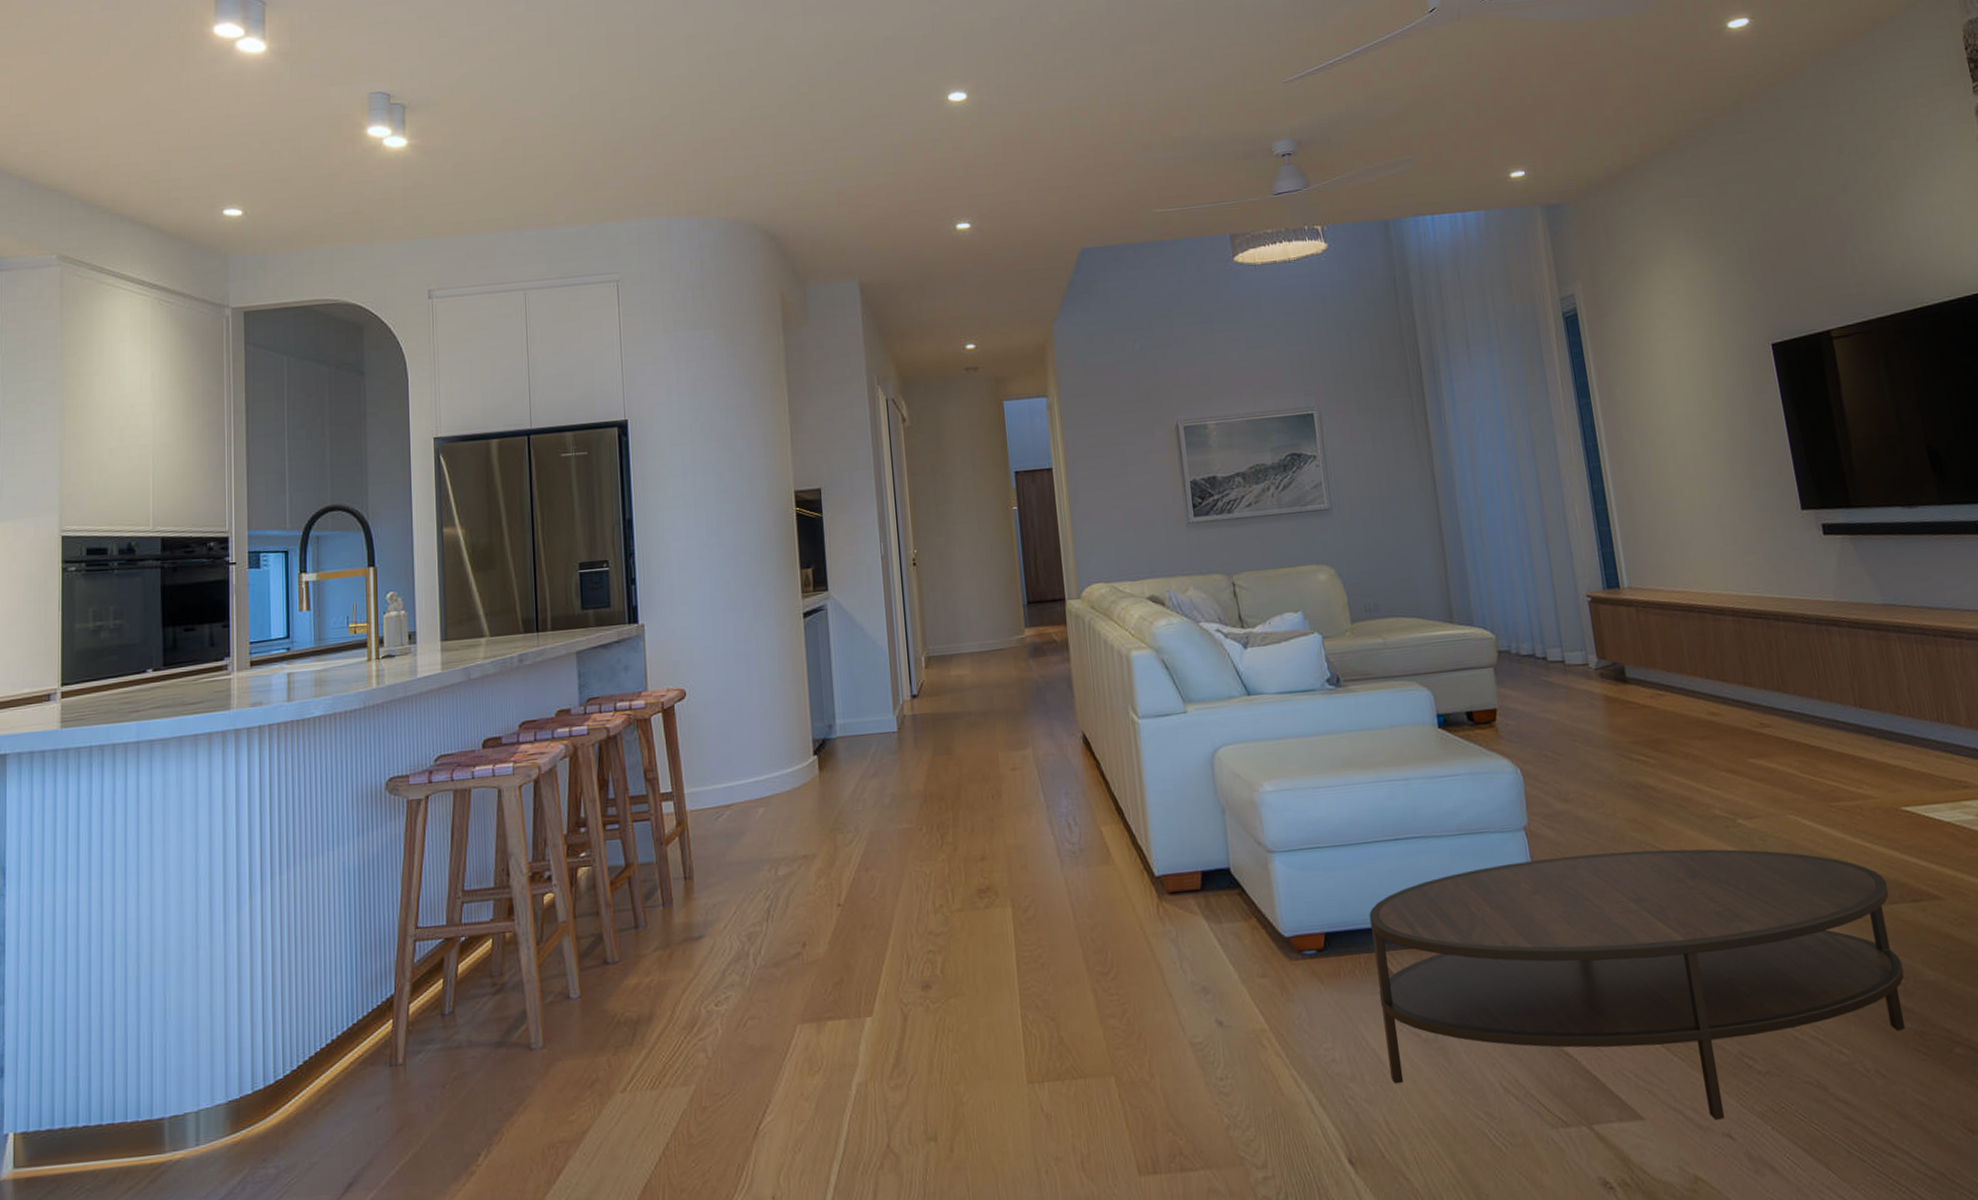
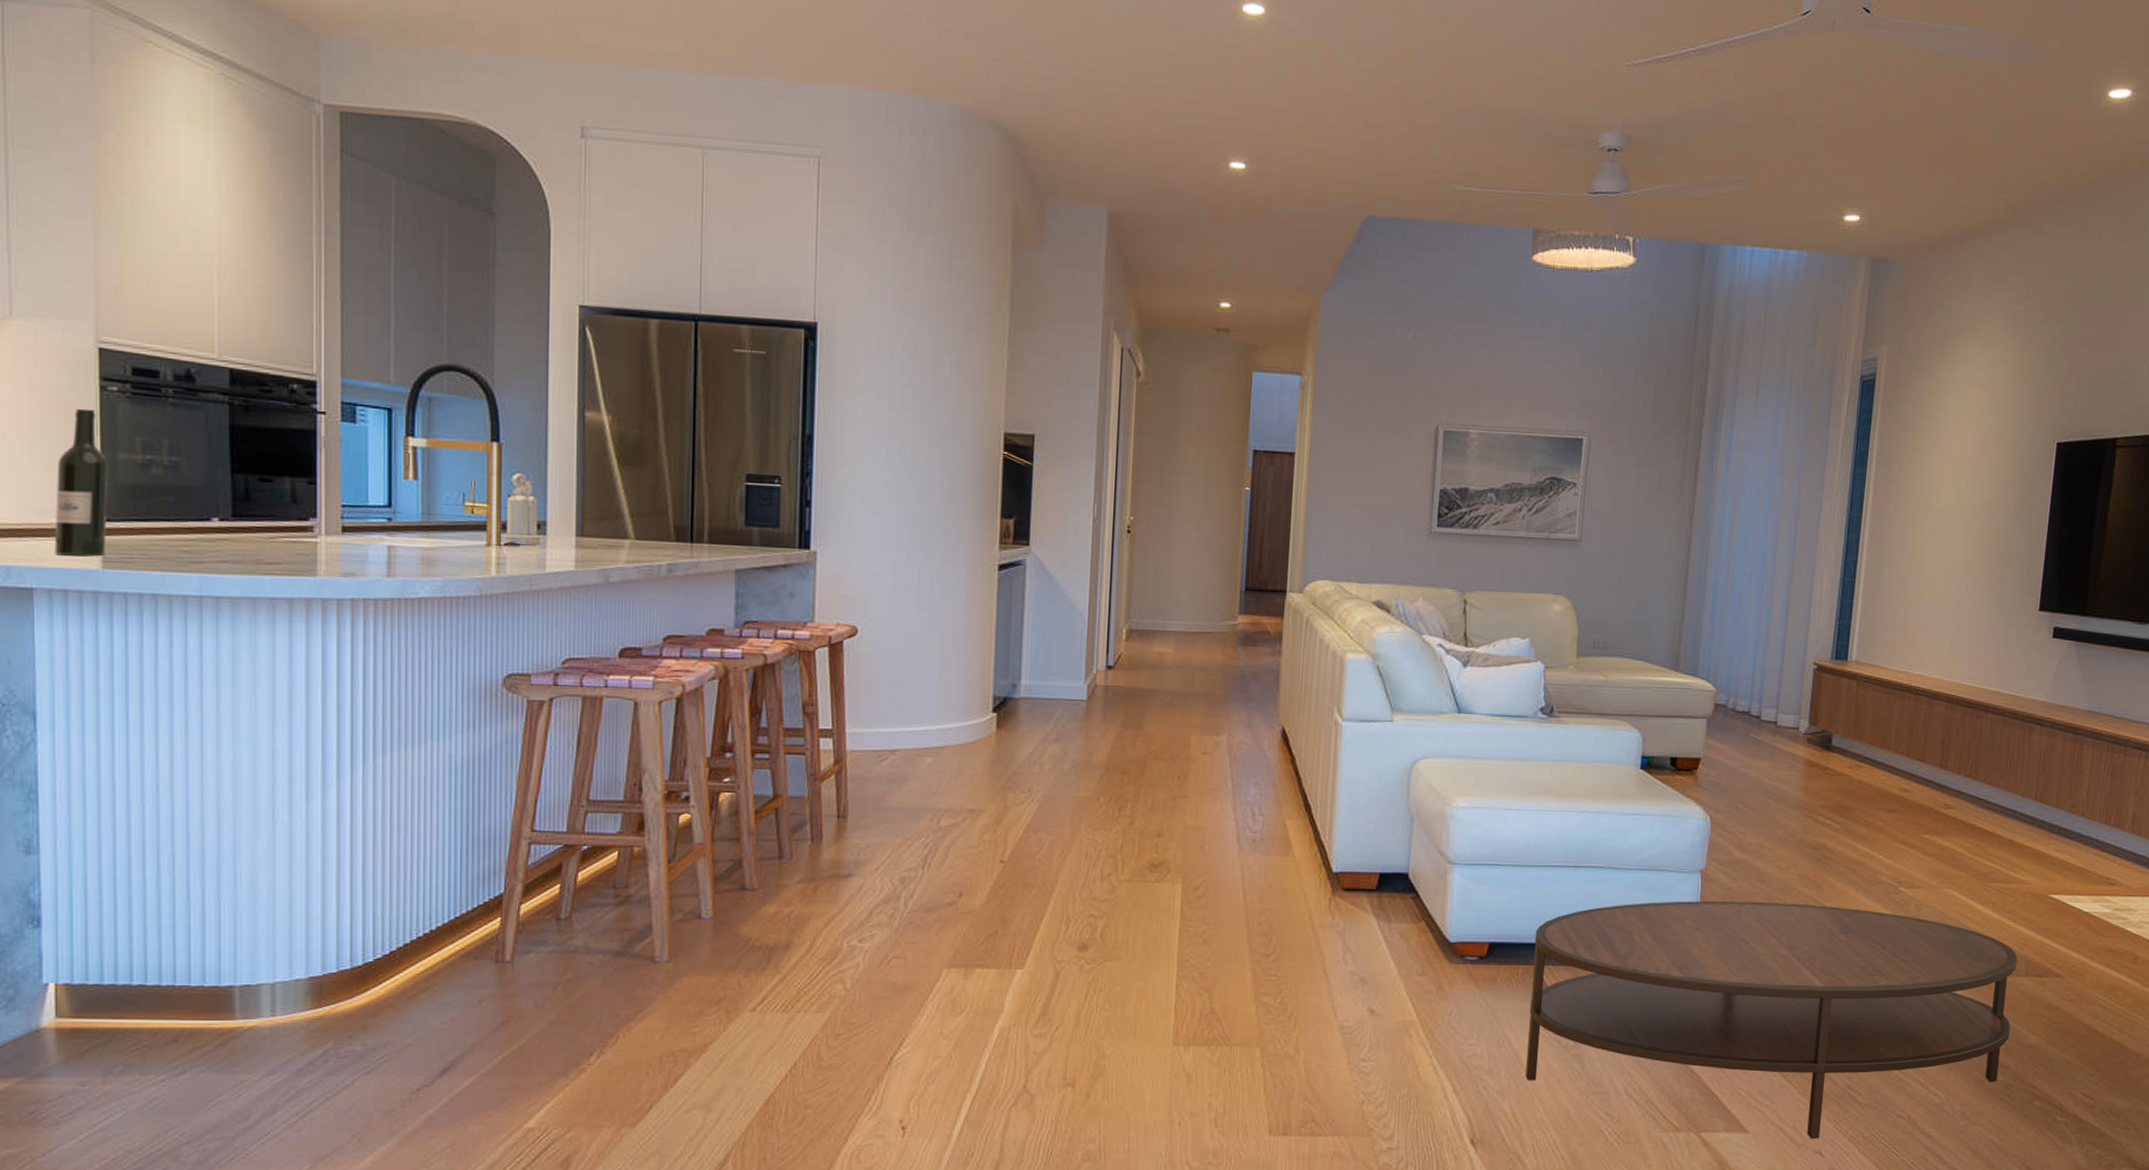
wine bottle: none [24,589,68,722] -> present [54,408,109,557]

